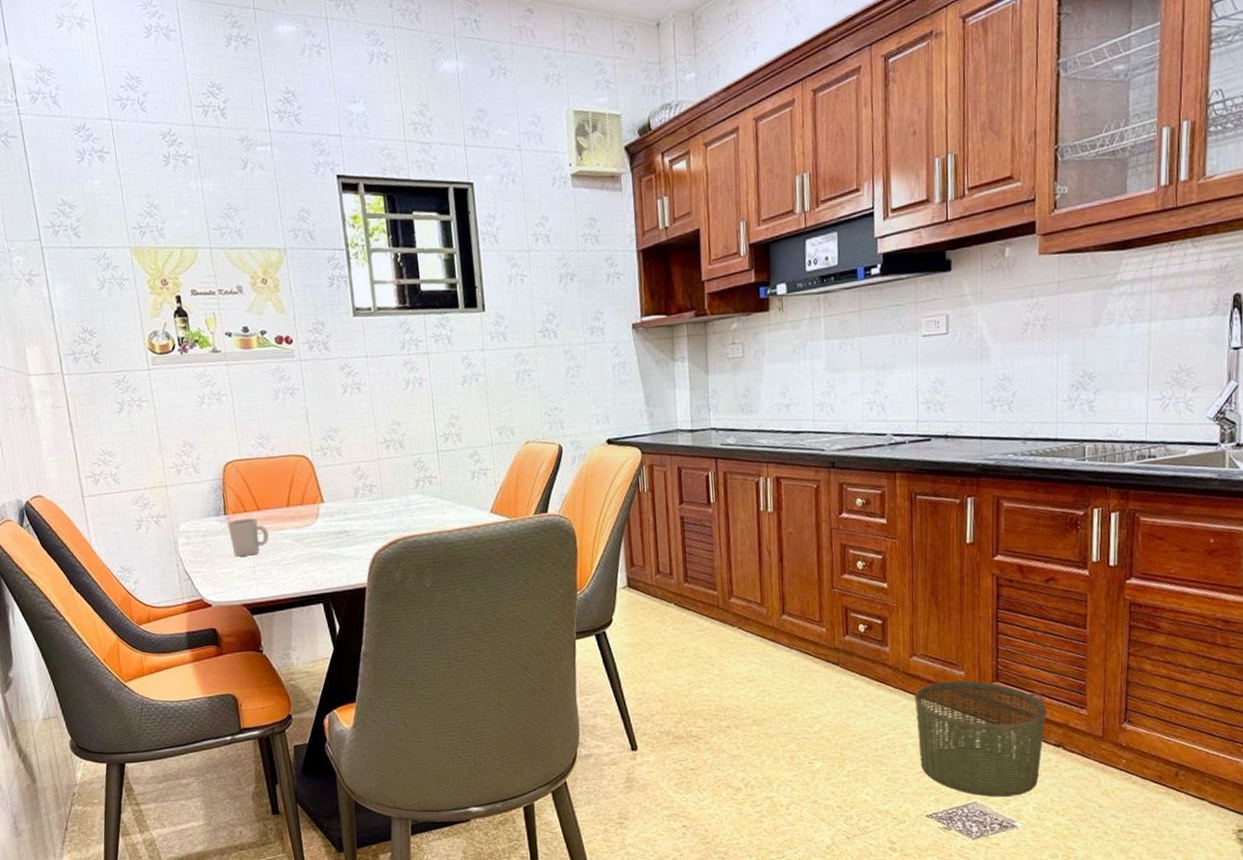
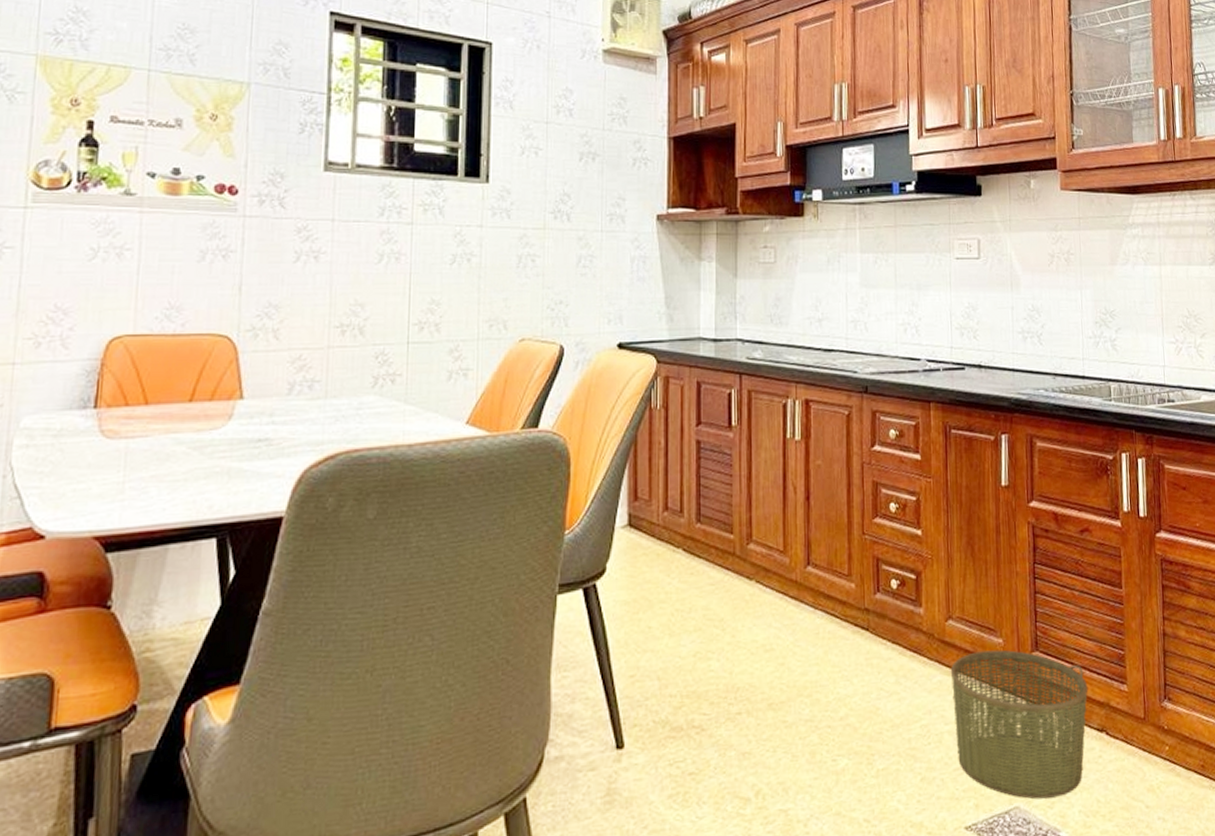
mug: present [227,518,269,557] -> none [95,415,155,468]

